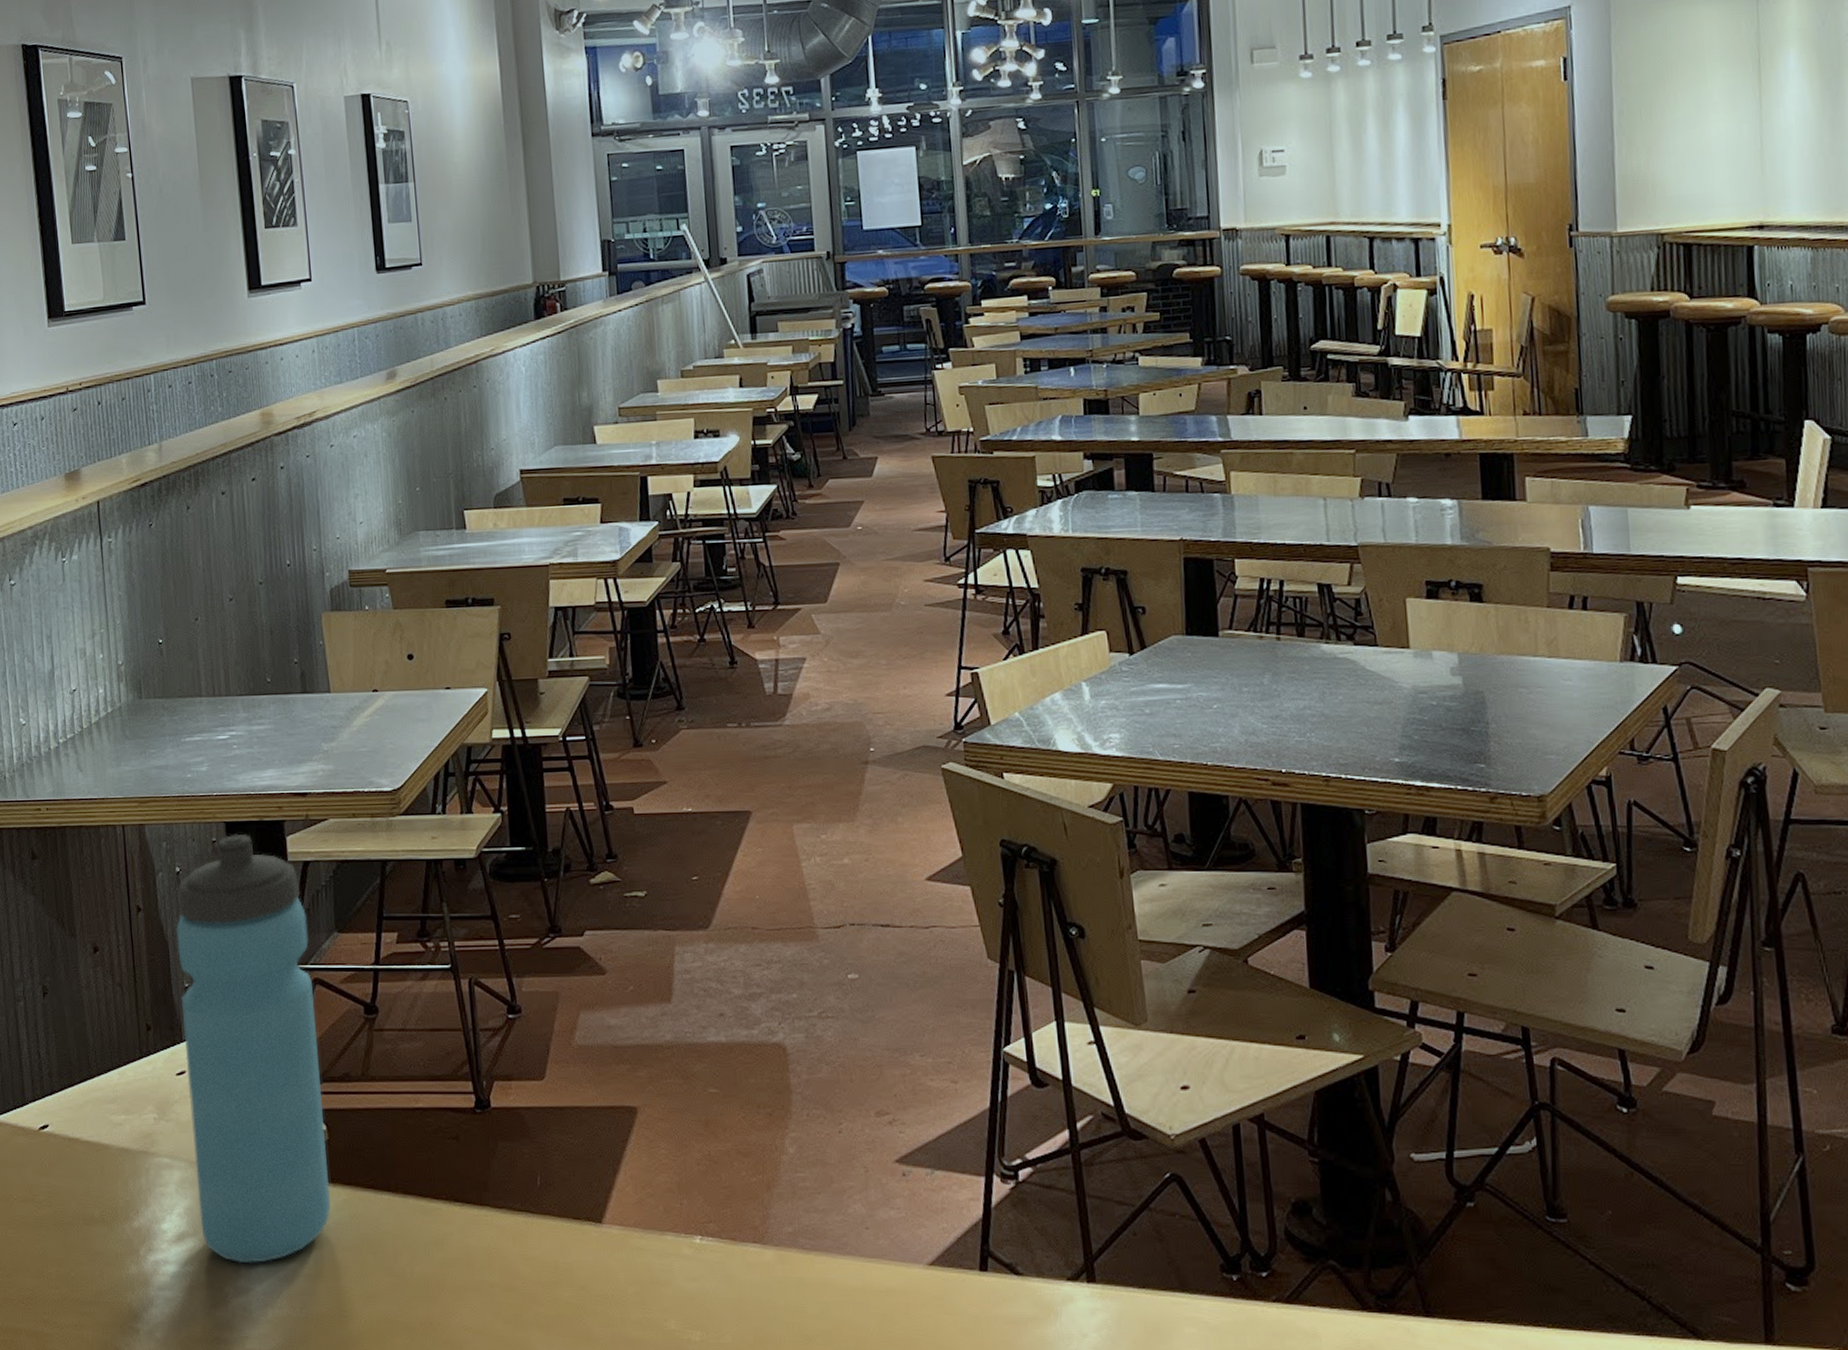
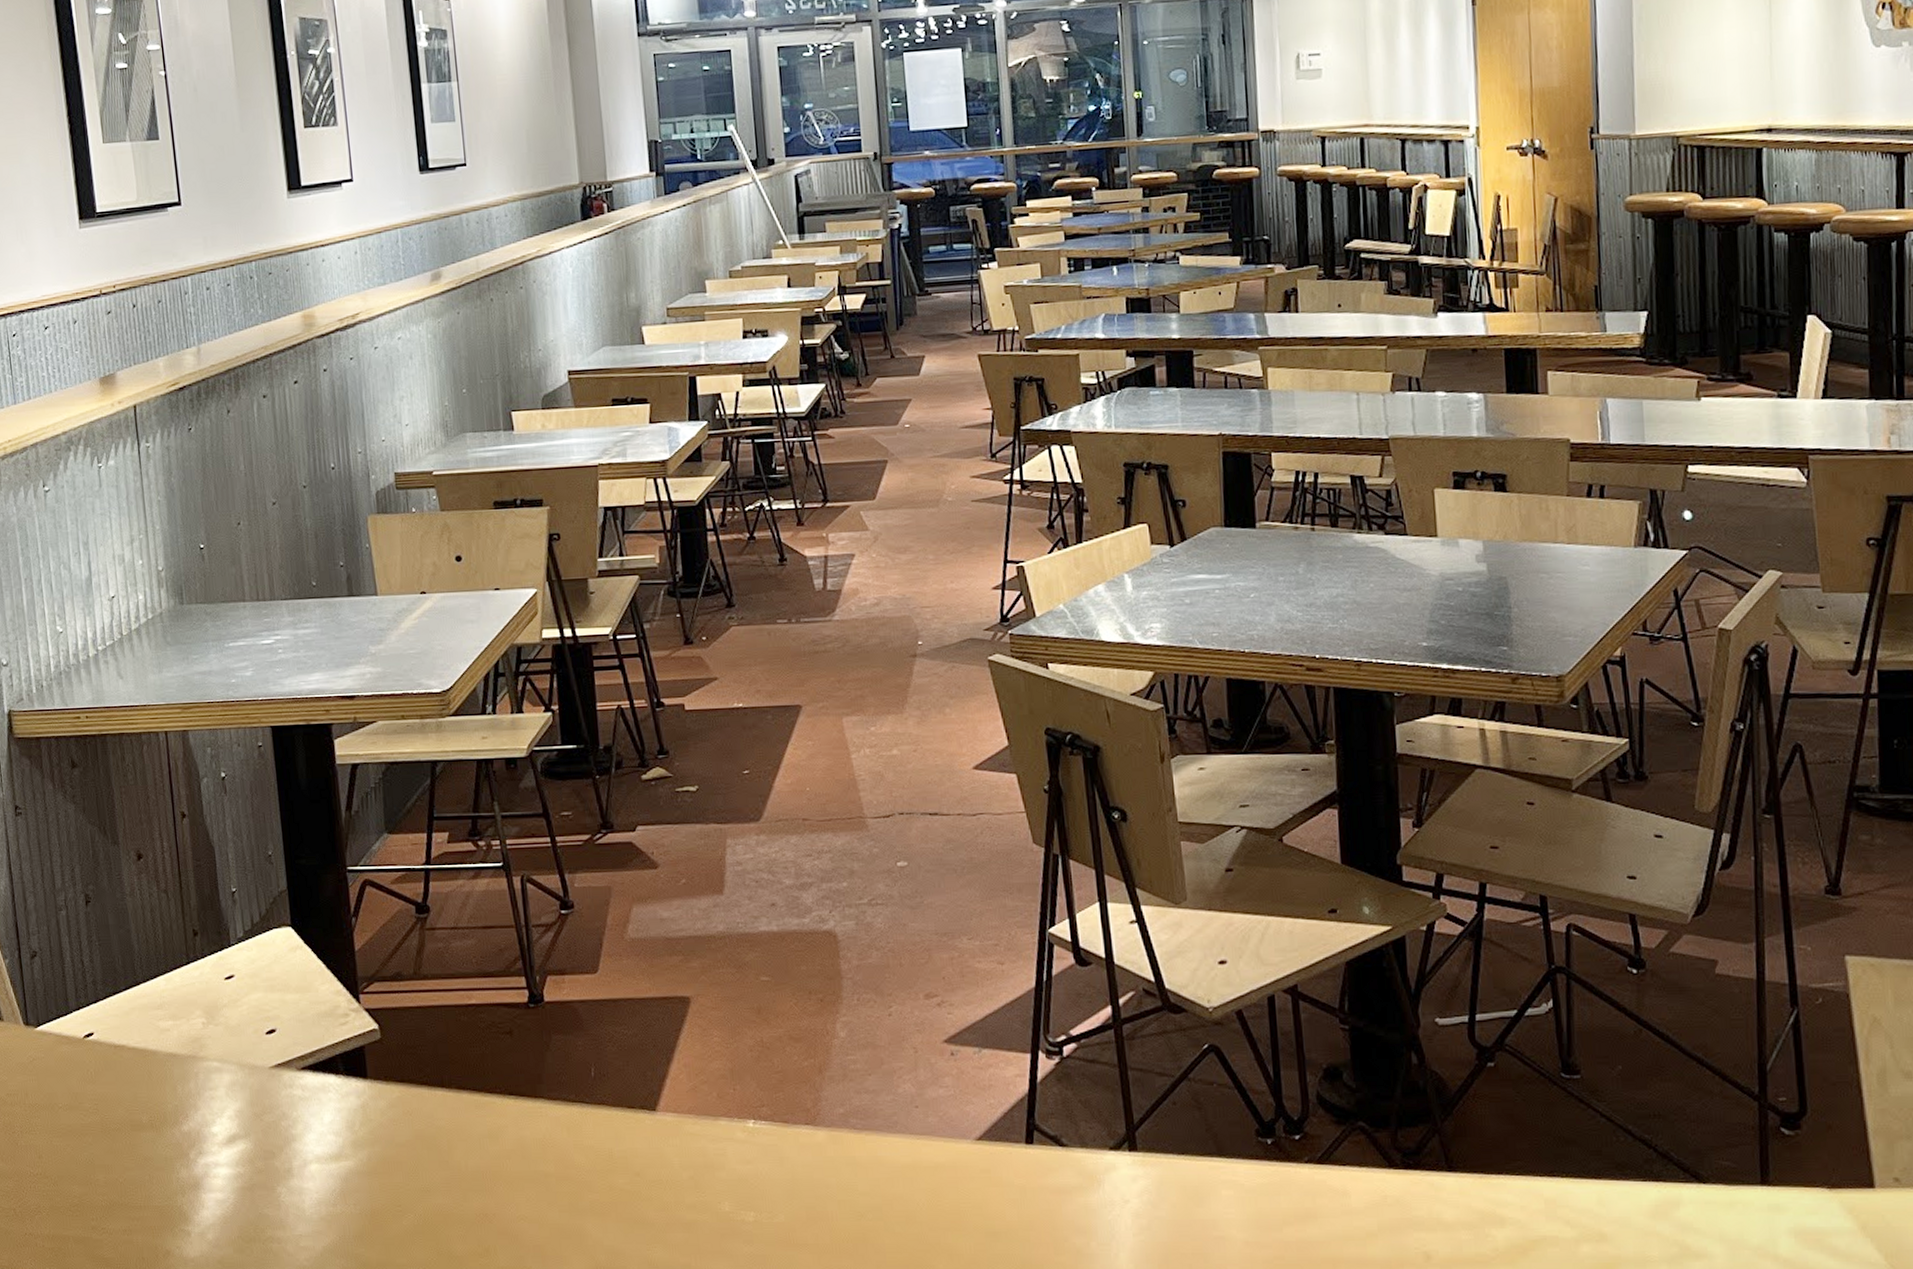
water bottle: present [176,833,331,1264] -> none [222,737,384,1164]

